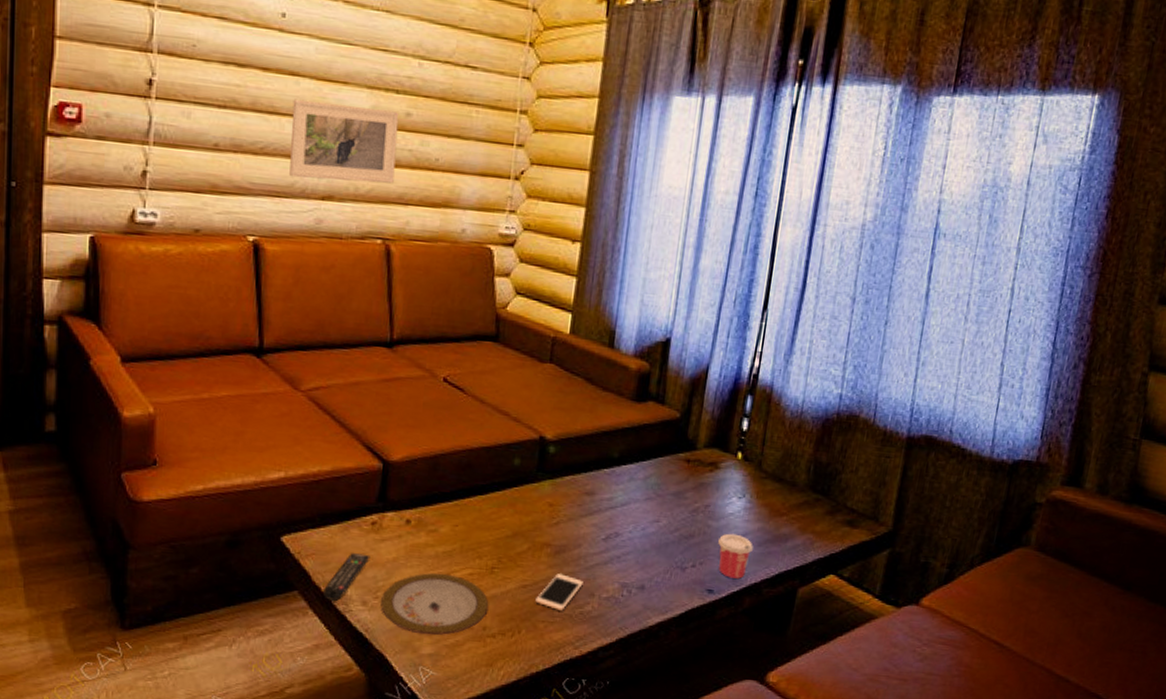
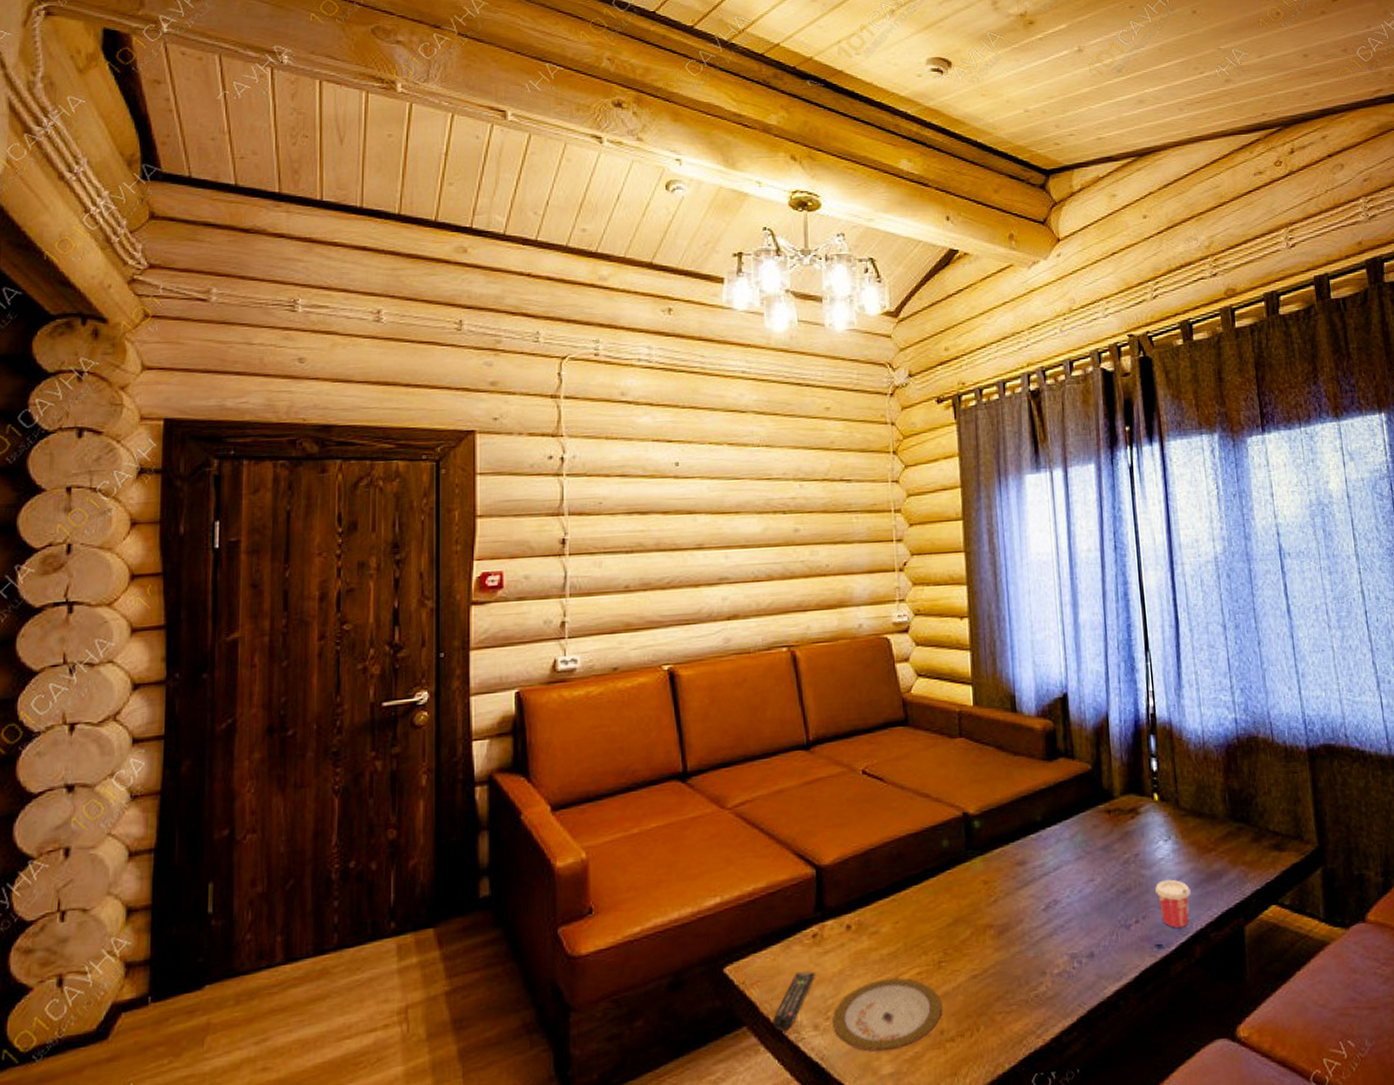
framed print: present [289,99,400,184] -> none [692,530,791,604]
cell phone: present [535,574,583,610] -> none [988,955,1032,997]

